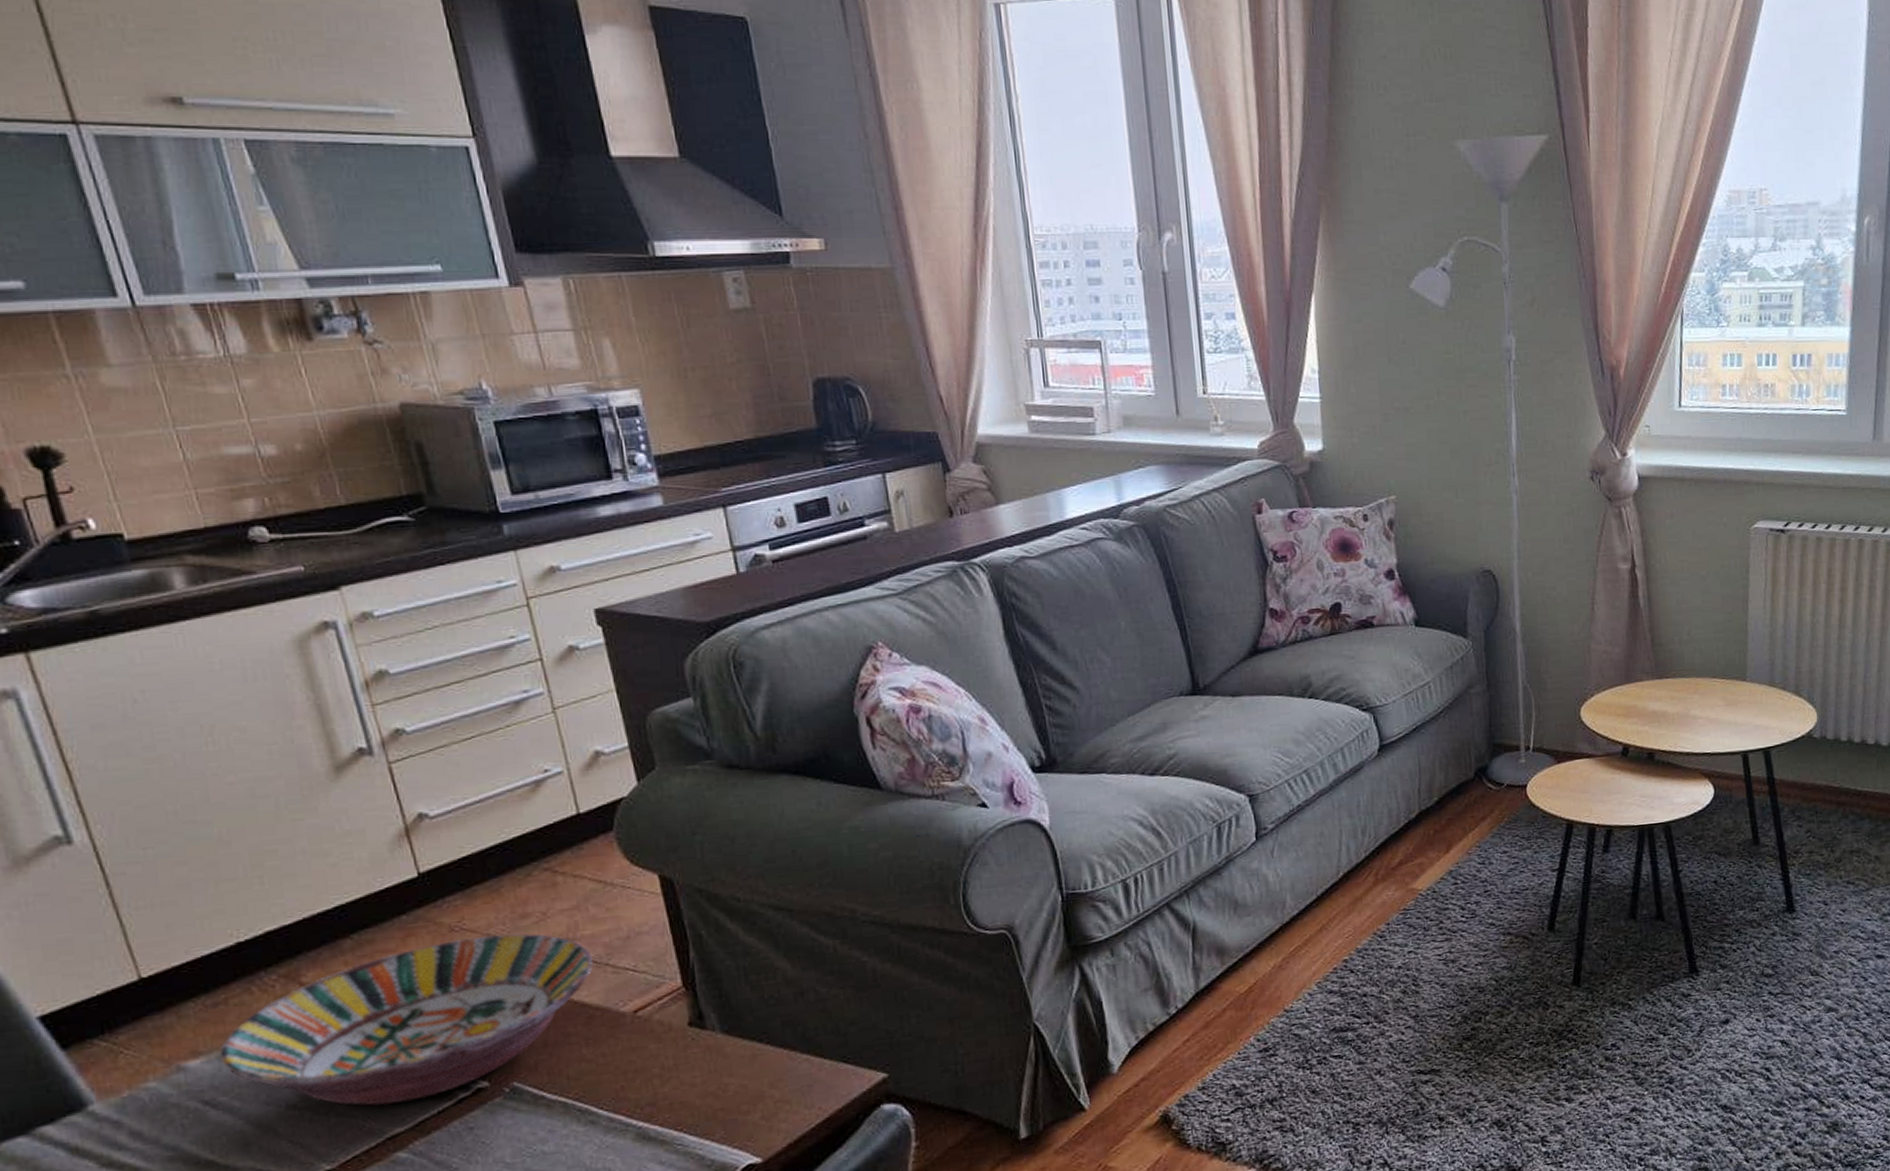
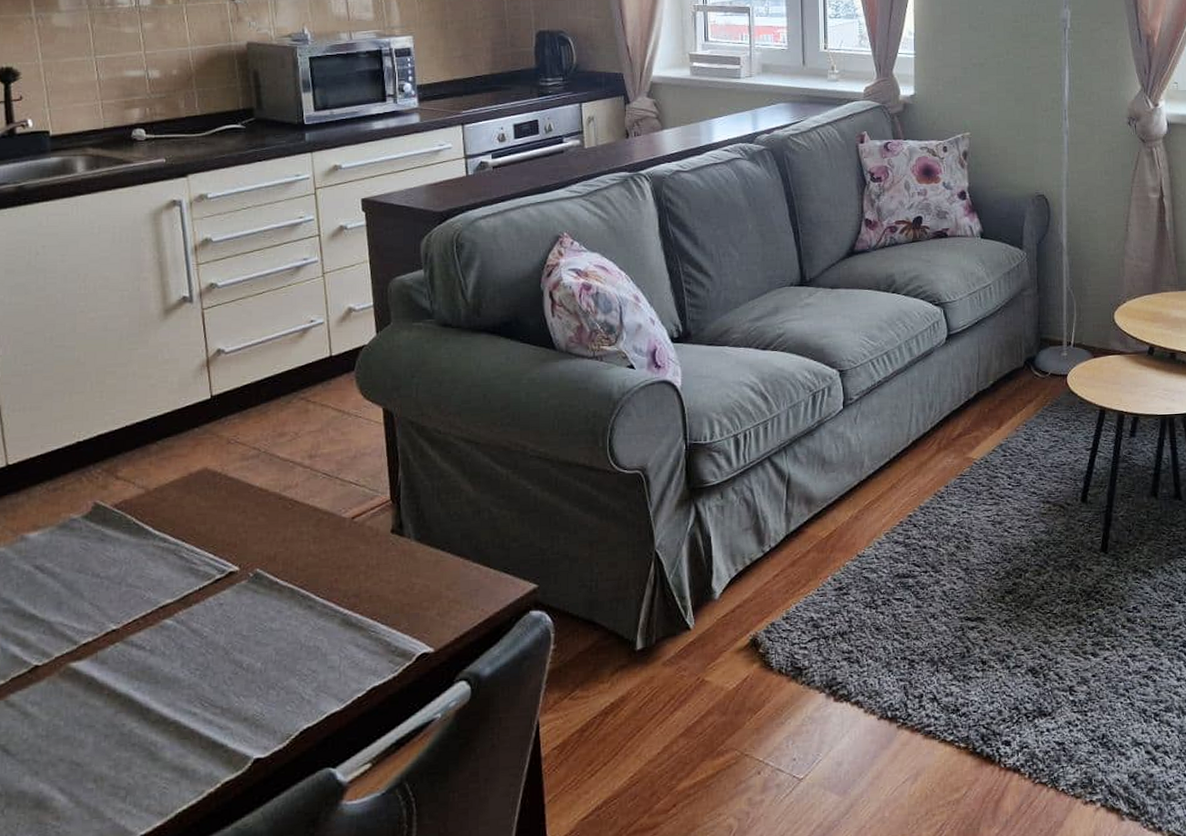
serving bowl: present [219,933,593,1106] -> none [51,448,327,580]

